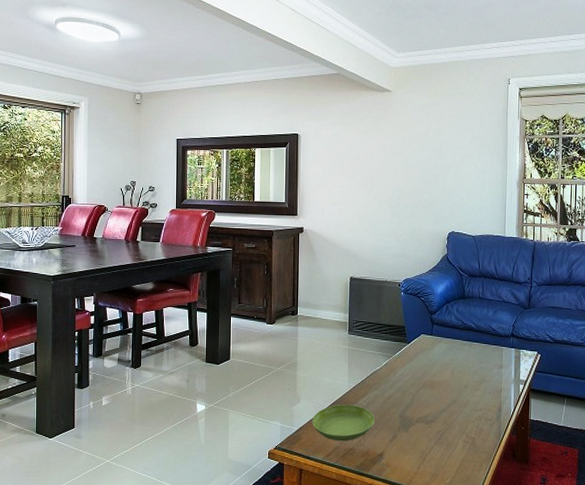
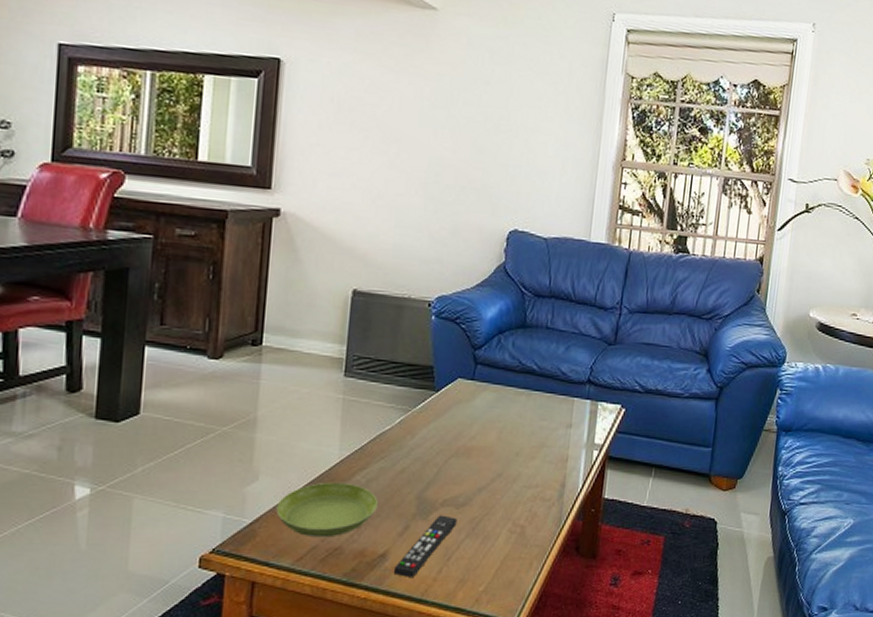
remote control: none [388,428,428,472] -> present [393,515,457,579]

